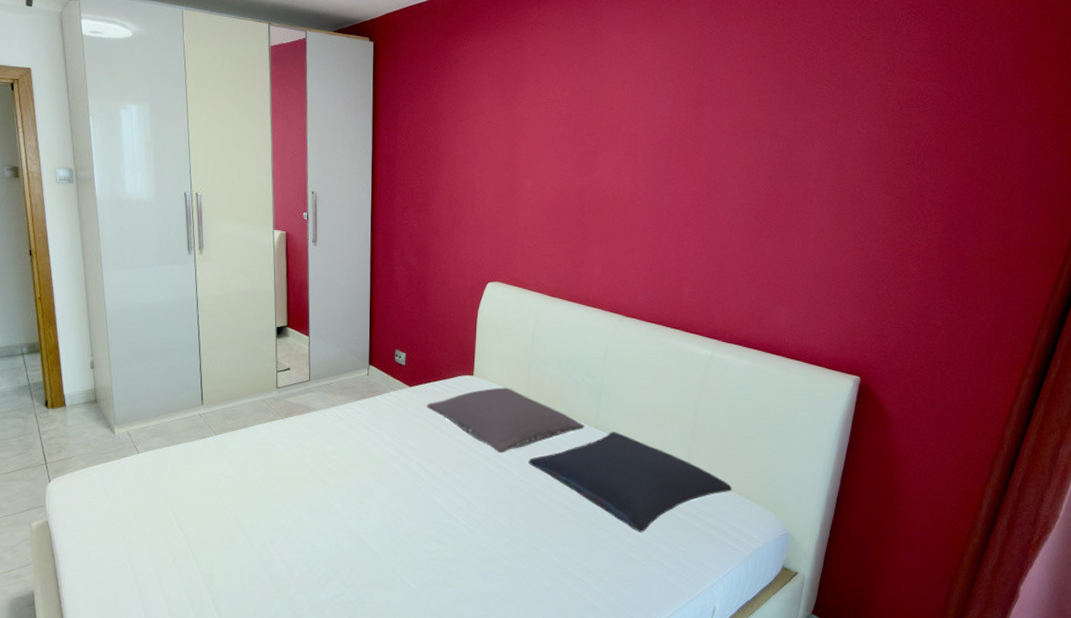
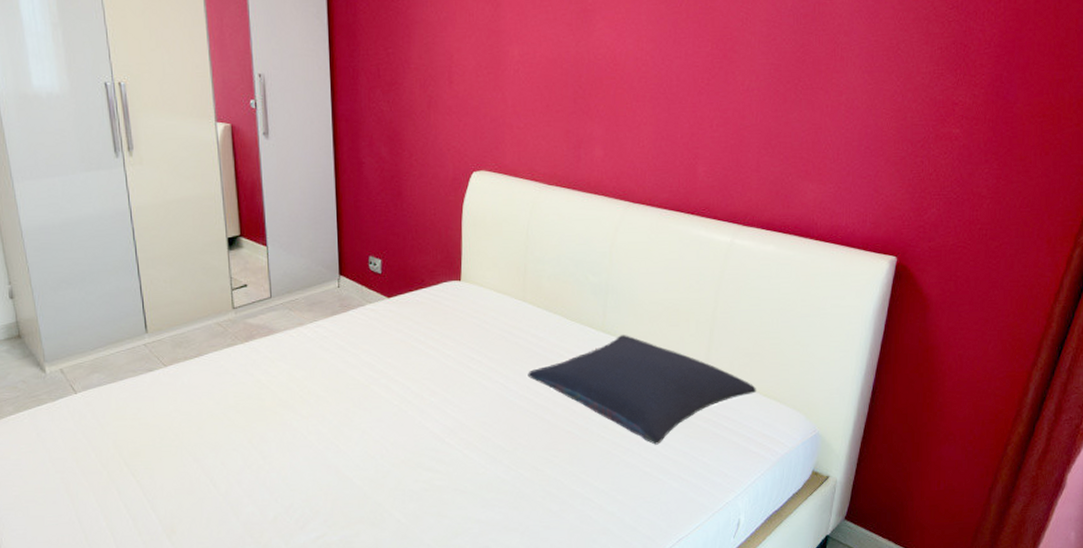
pillow: present [427,387,584,453] -> none [409,292,590,367]

